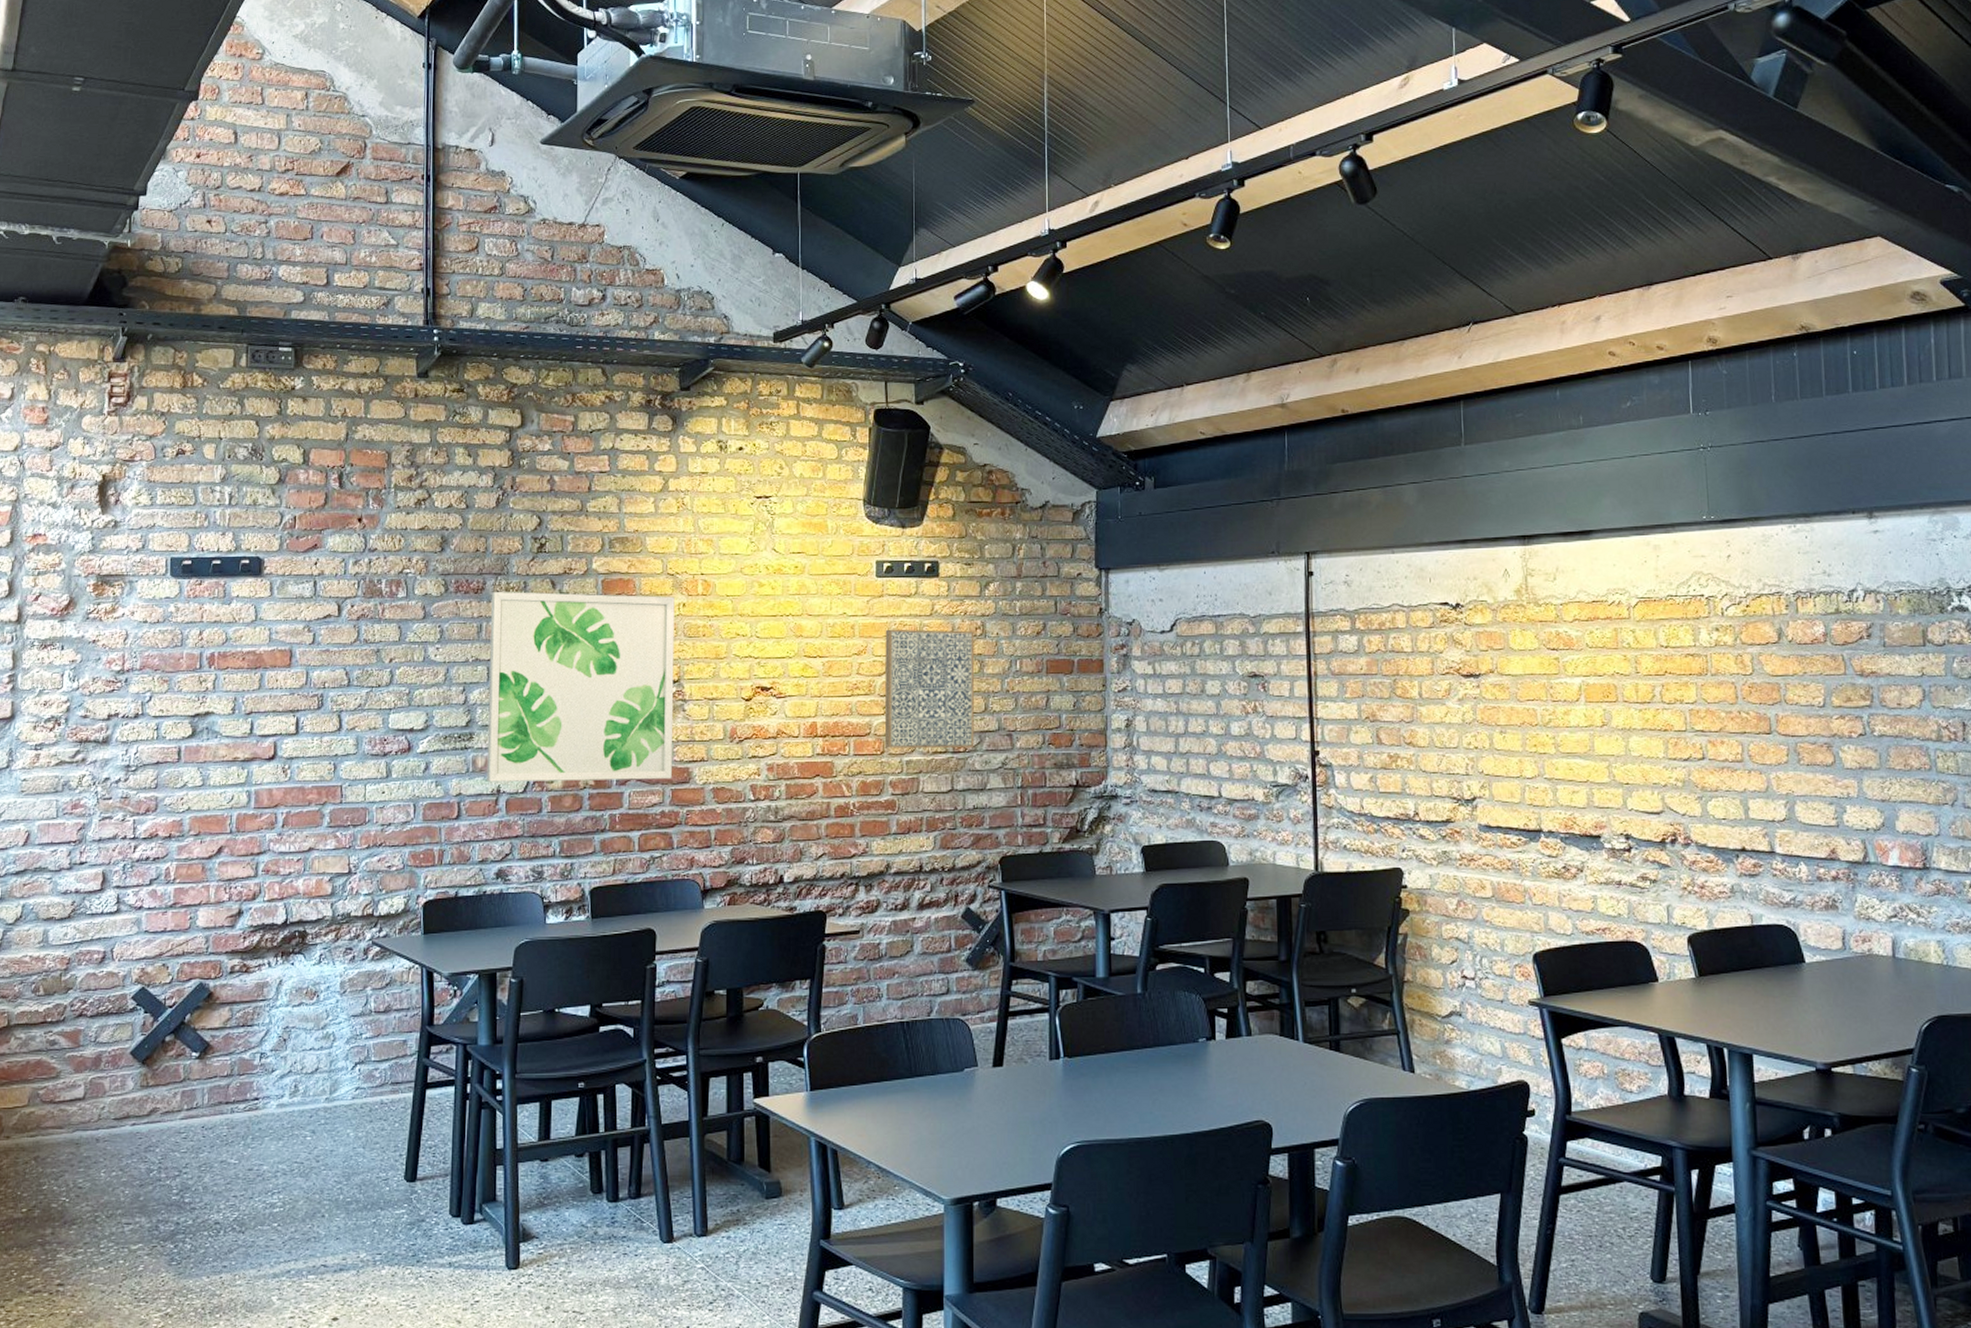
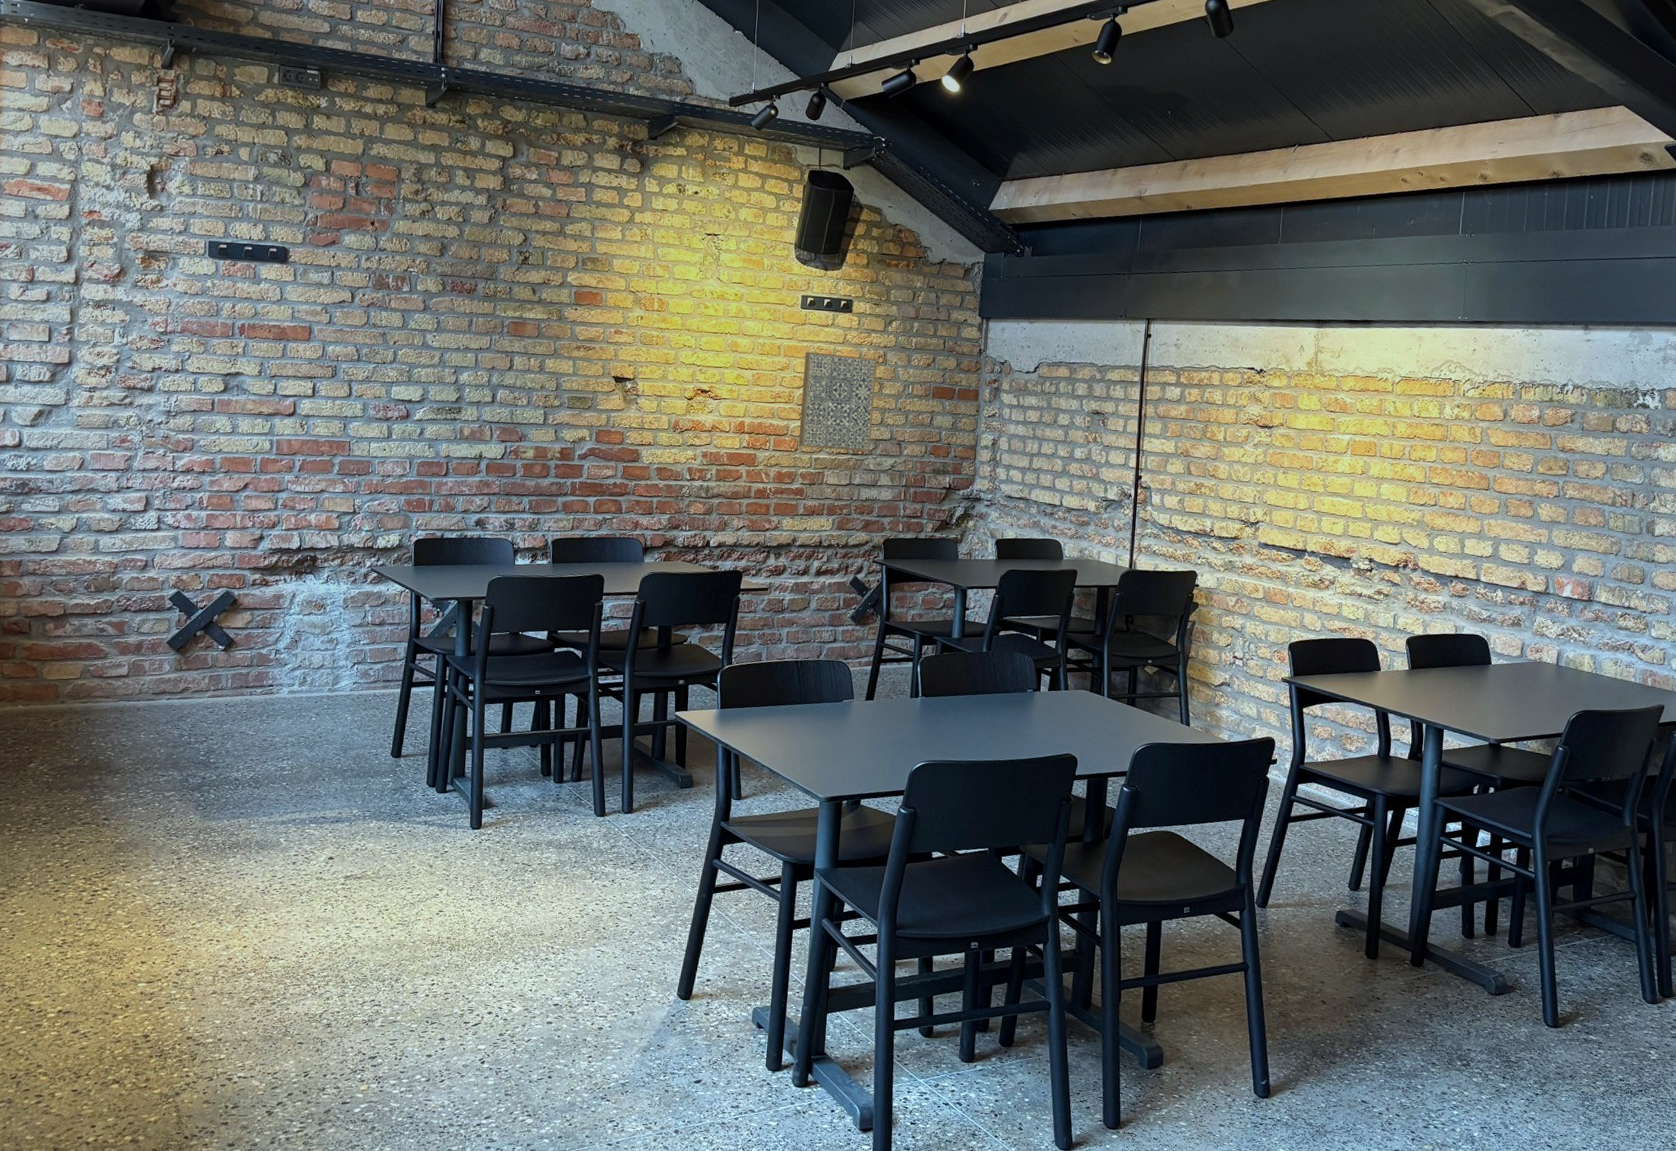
wall art: present [487,591,675,782] -> none [471,293,634,458]

